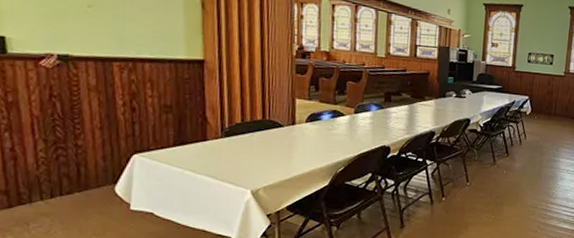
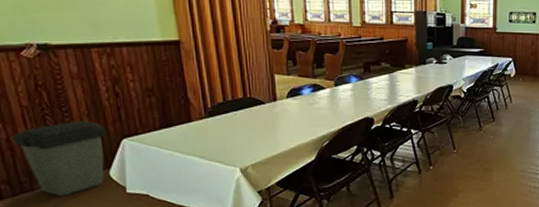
trash can: none [17,133,117,210] -> present [12,121,106,196]

